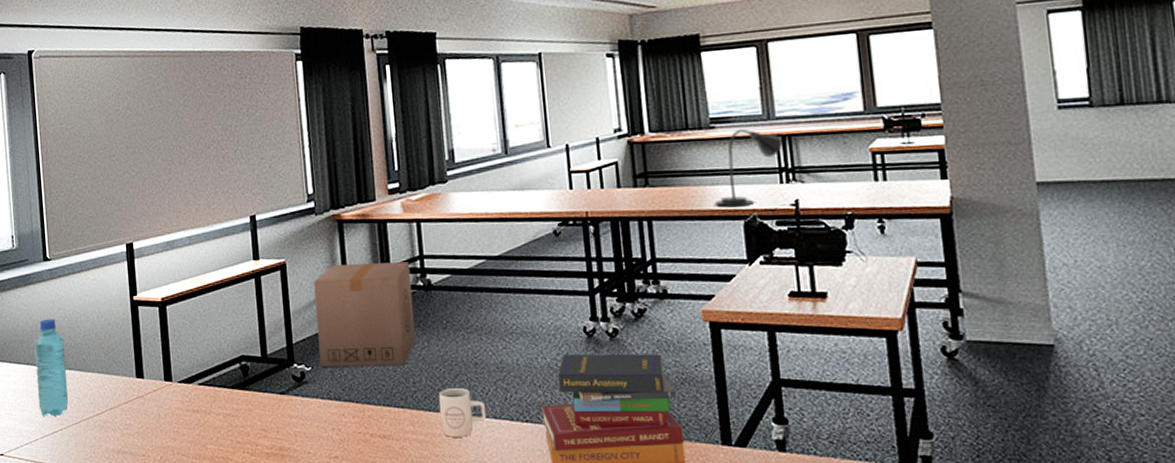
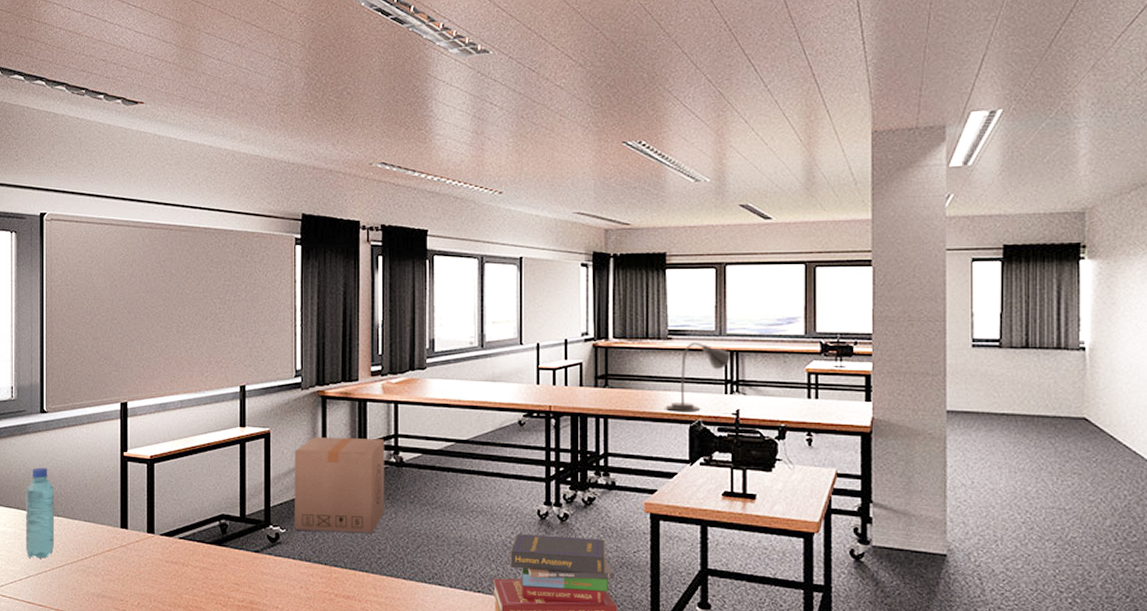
mug: present [438,388,487,437] -> none [400,557,443,602]

